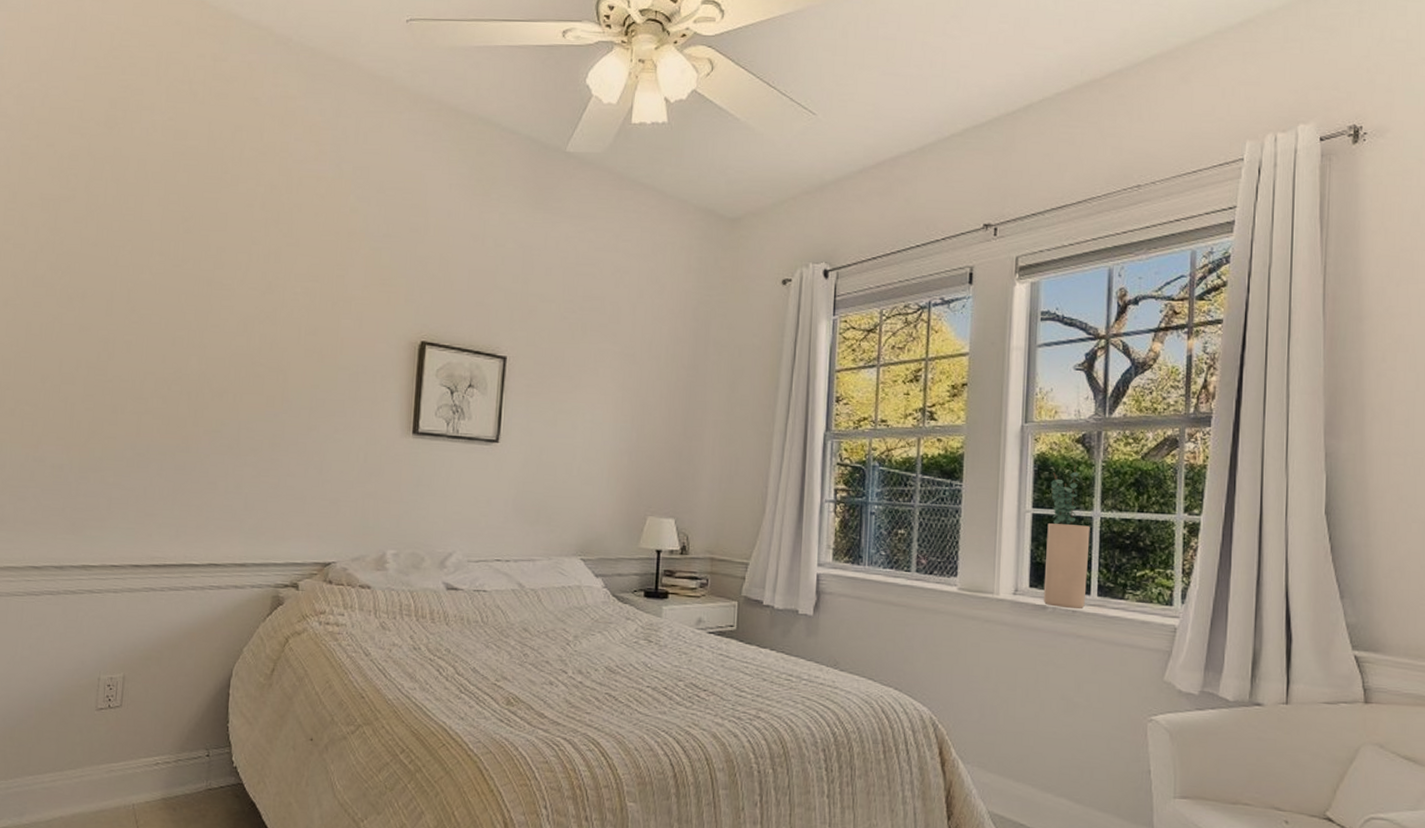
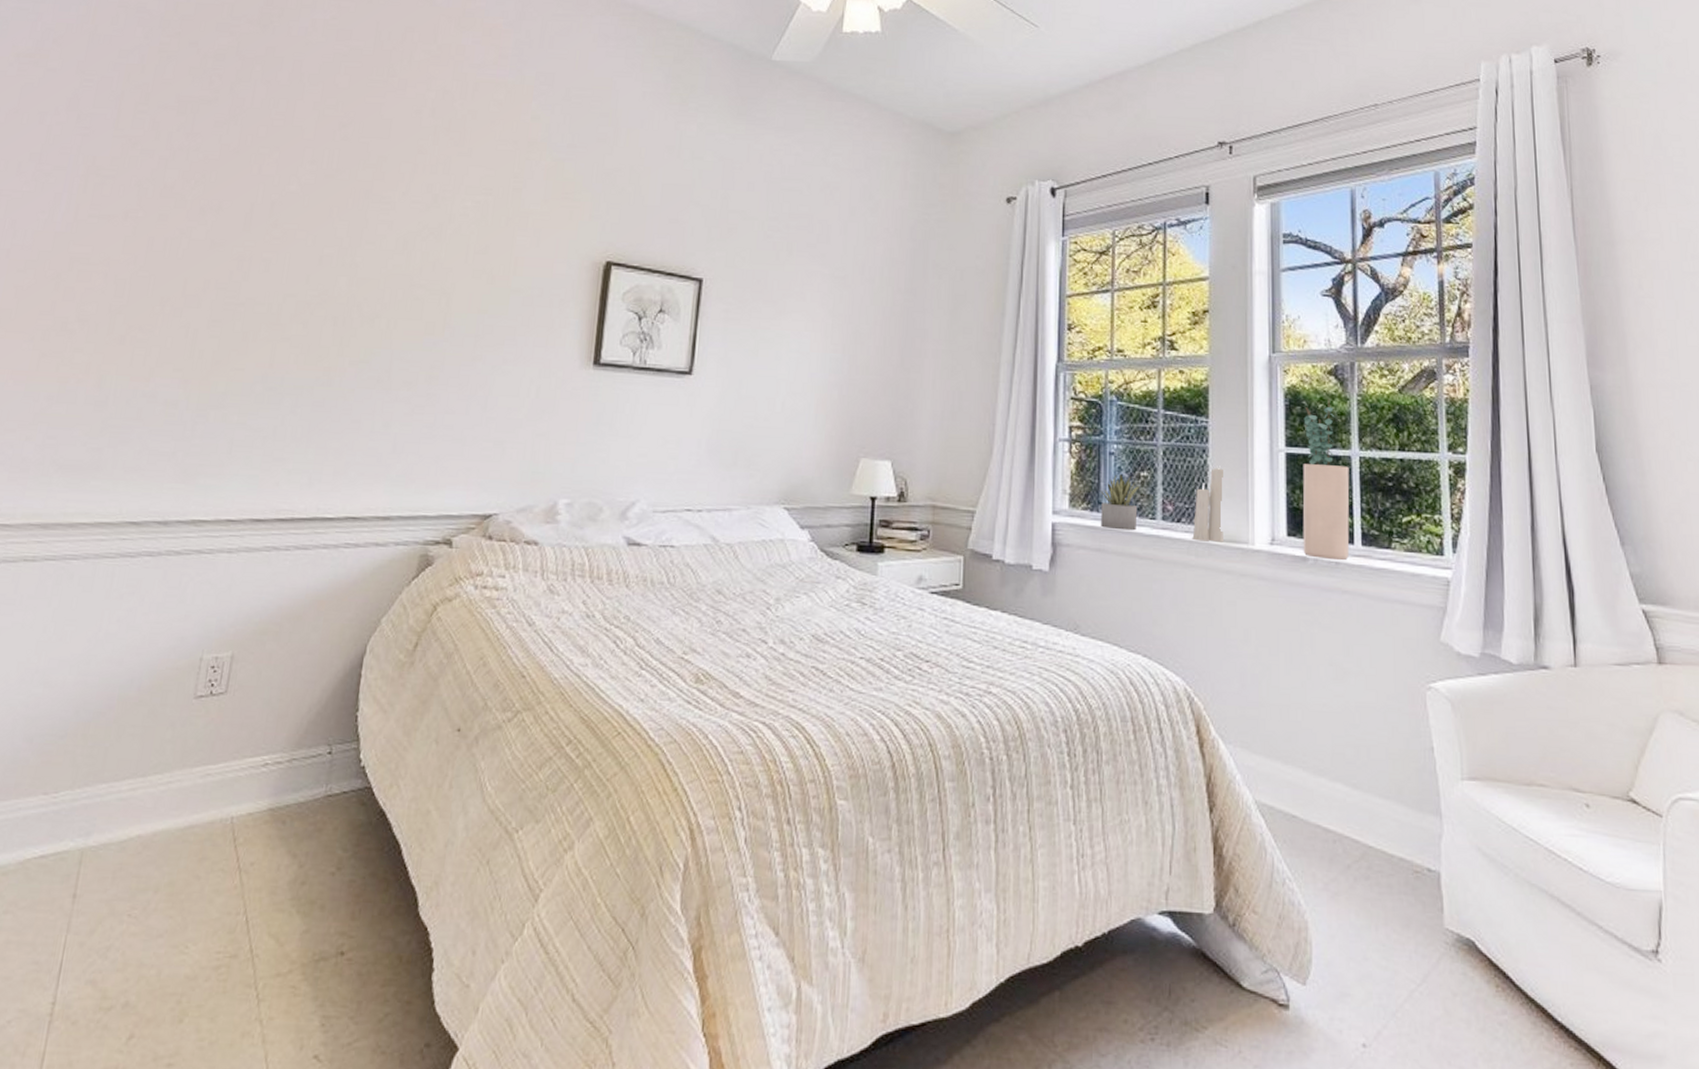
succulent plant: none [861,532,896,581] -> present [1100,474,1139,531]
candle: none [942,525,976,593] -> present [1192,466,1226,544]

